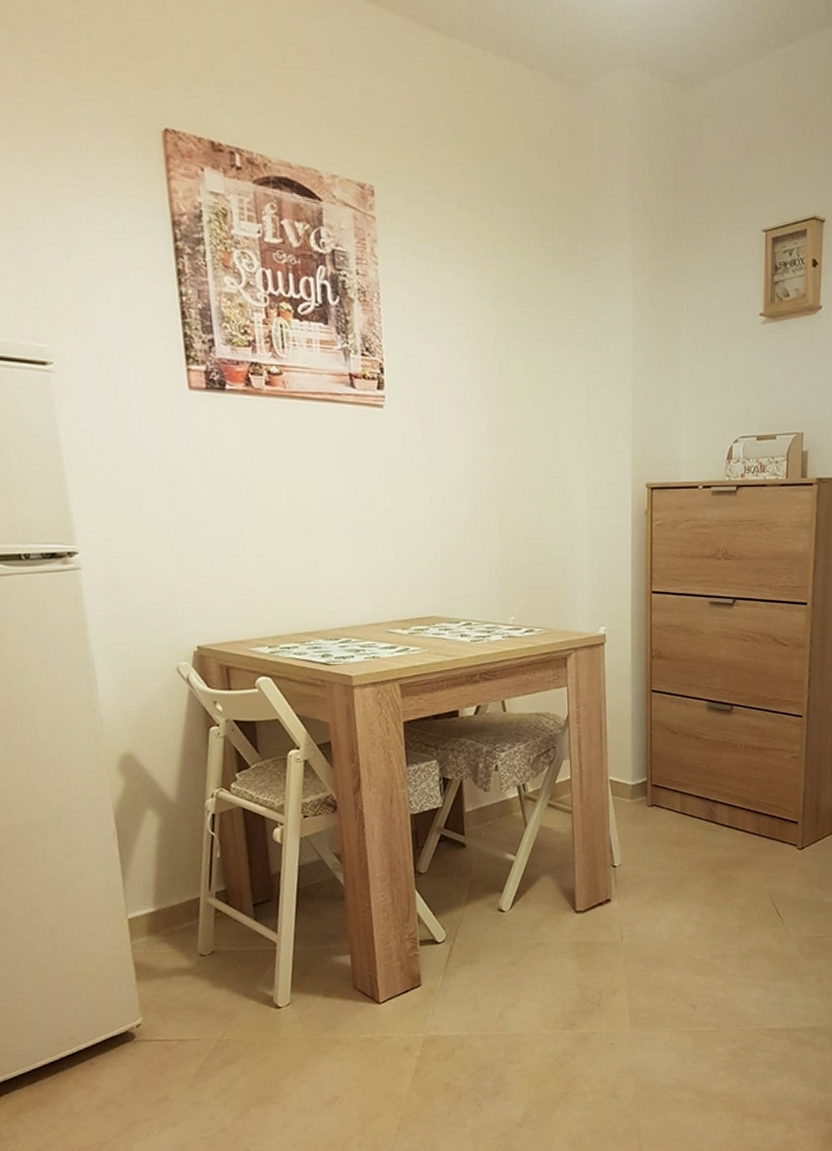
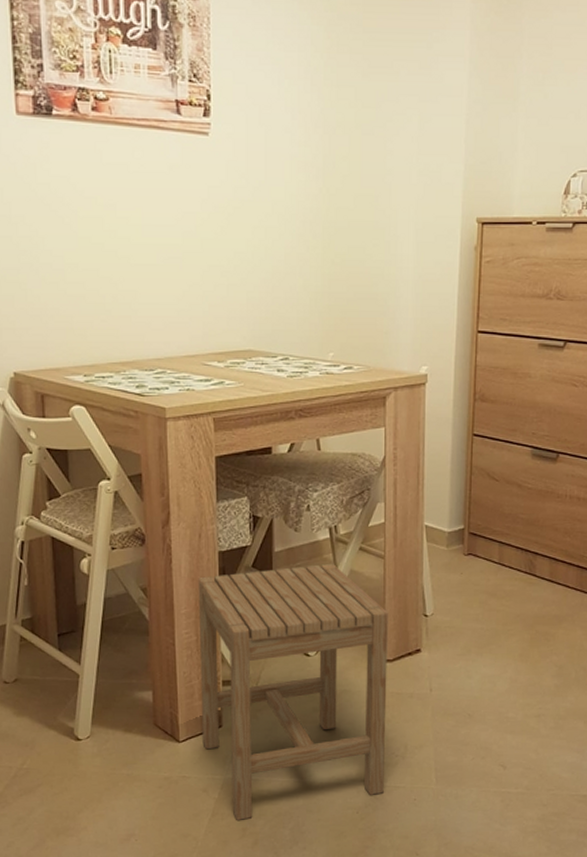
stool: none [391,820,581,1076] -> present [198,563,388,820]

